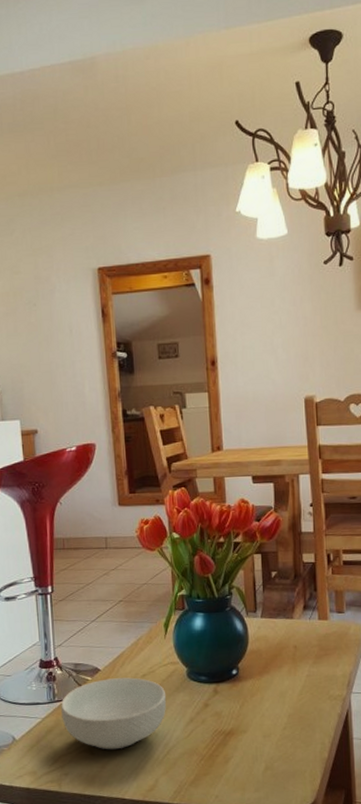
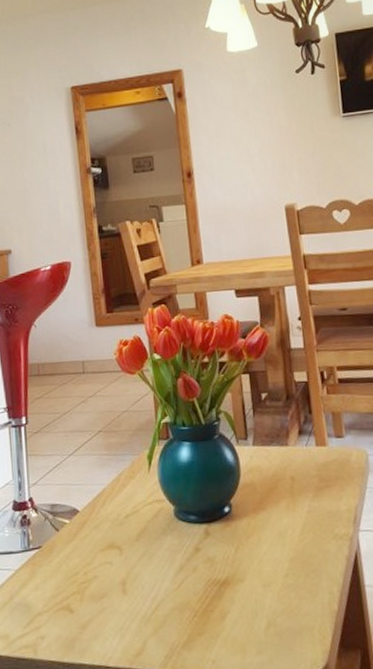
cereal bowl: present [61,677,167,750] -> none [36,519,153,607]

